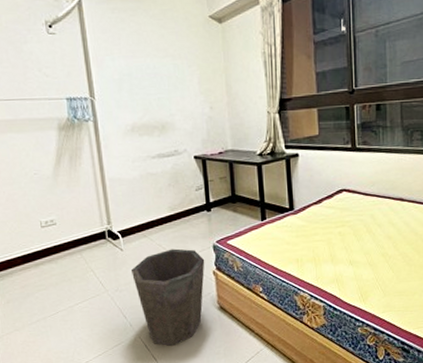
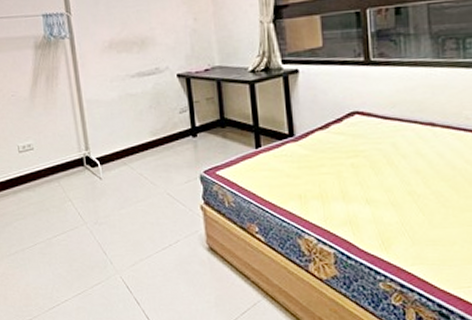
waste bin: present [131,248,205,346] -> none [111,178,192,289]

